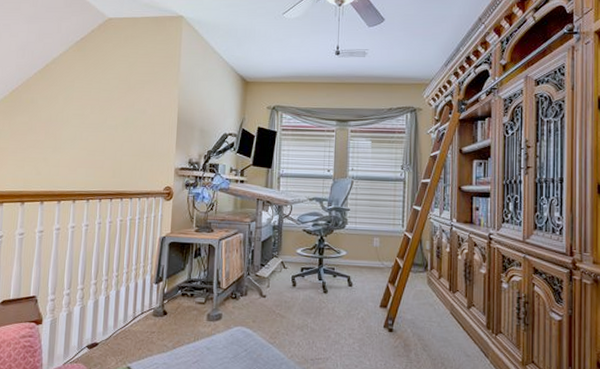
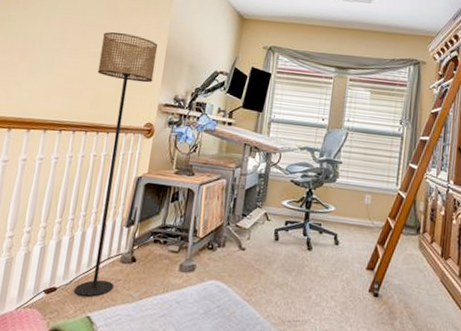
floor lamp: none [114,105,170,349] -> present [74,32,158,297]

